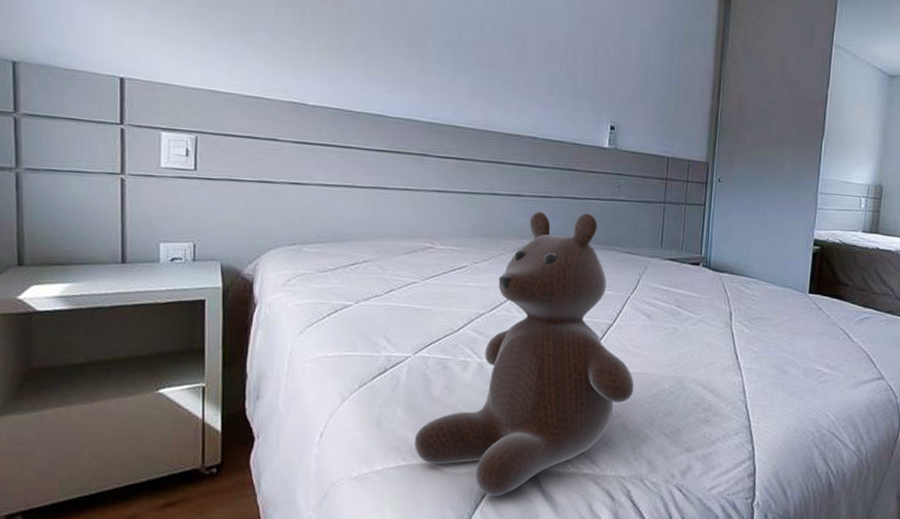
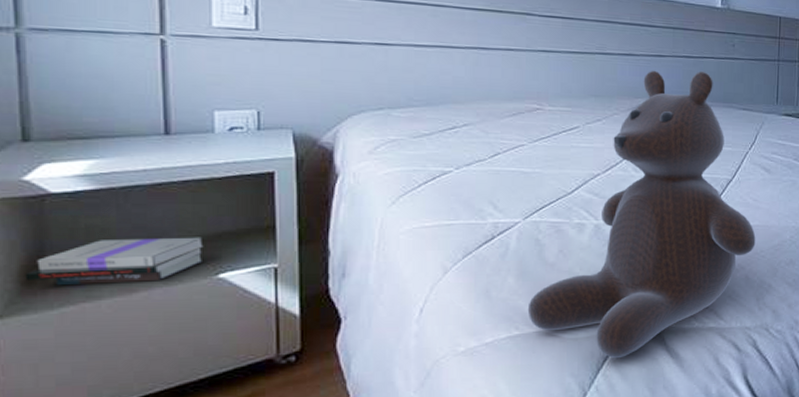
books: none [16,353,148,393] -> present [24,237,204,286]

